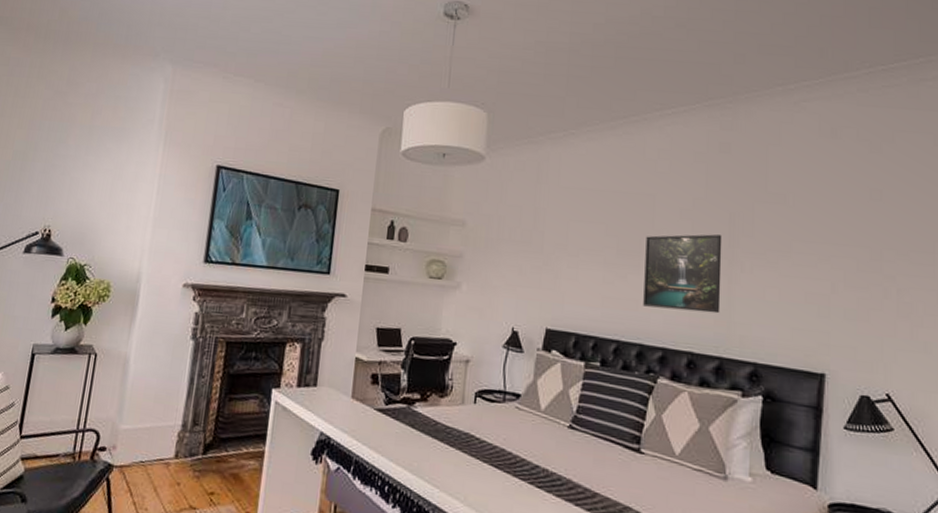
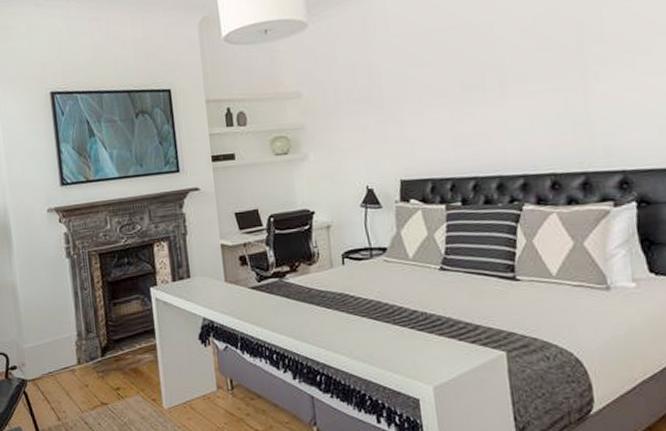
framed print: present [643,234,723,314] -> none [488,48,579,138]

